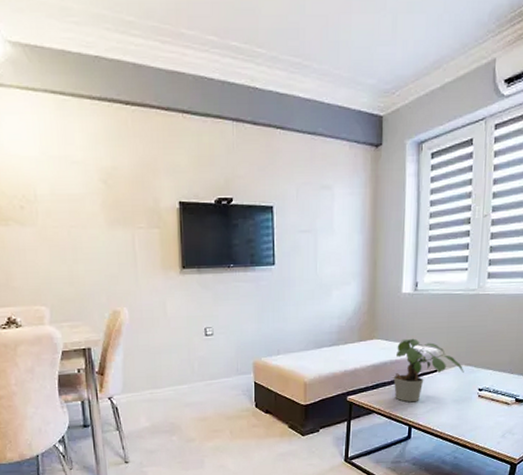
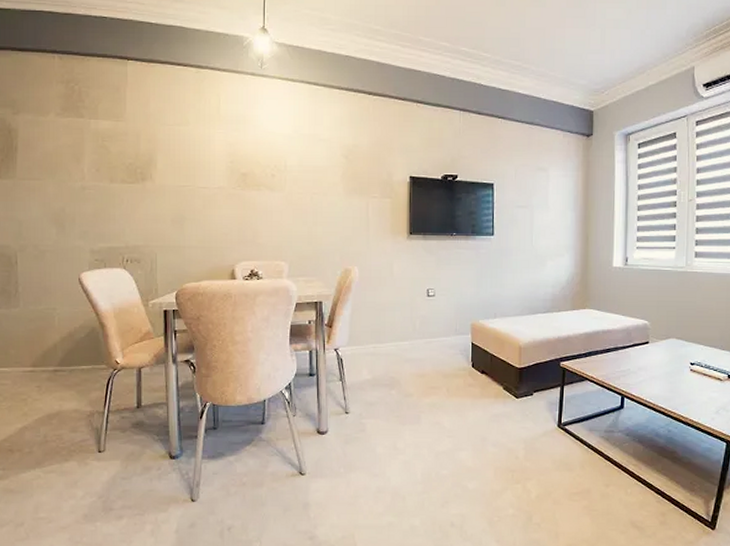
potted plant: present [393,338,464,403] -> none [605,310,675,372]

